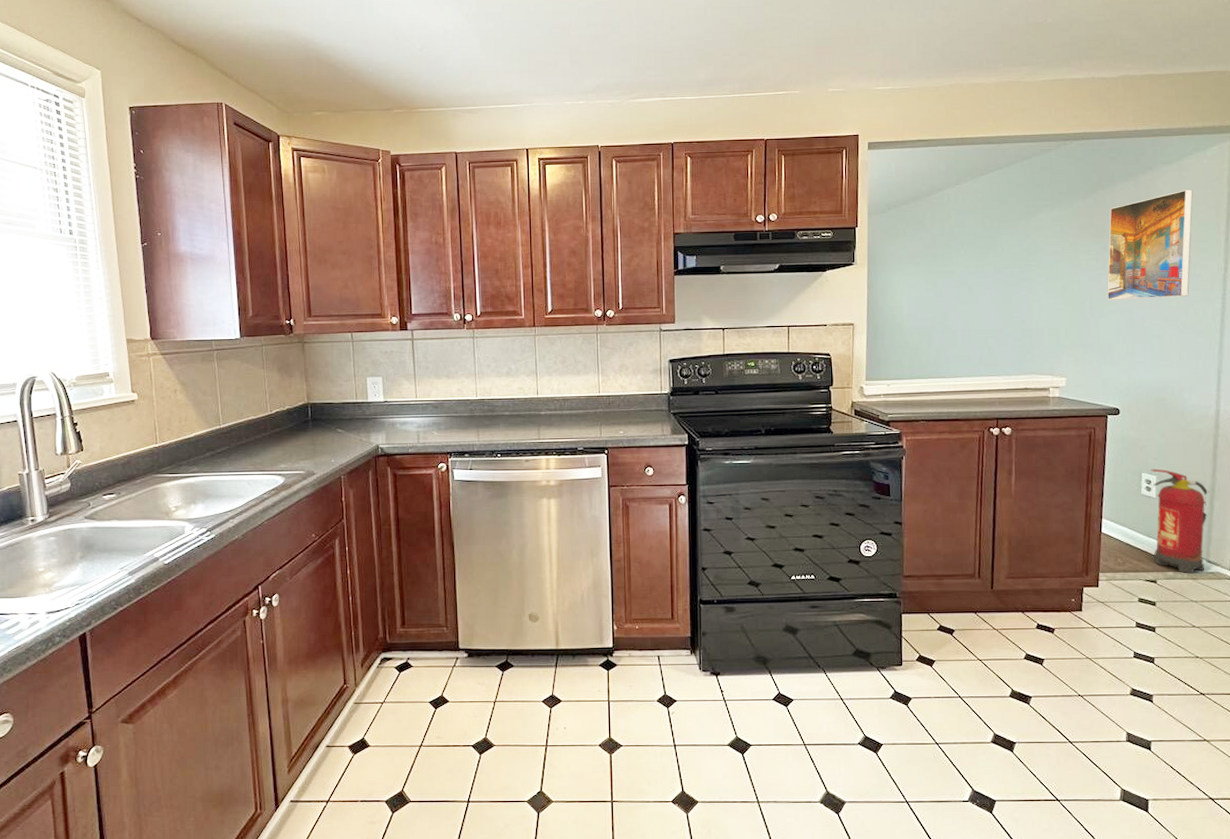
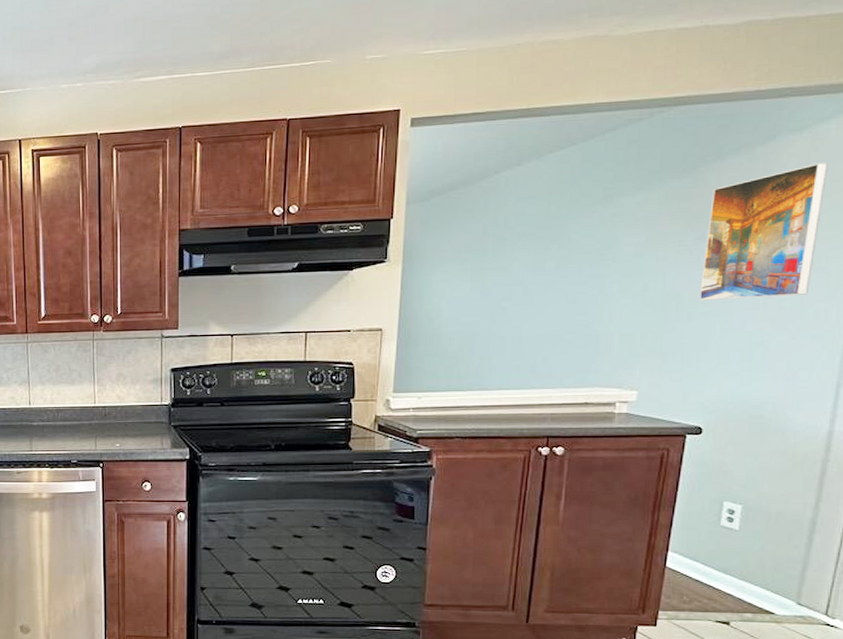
fire extinguisher: present [1150,468,1209,574] -> none [728,497,809,617]

